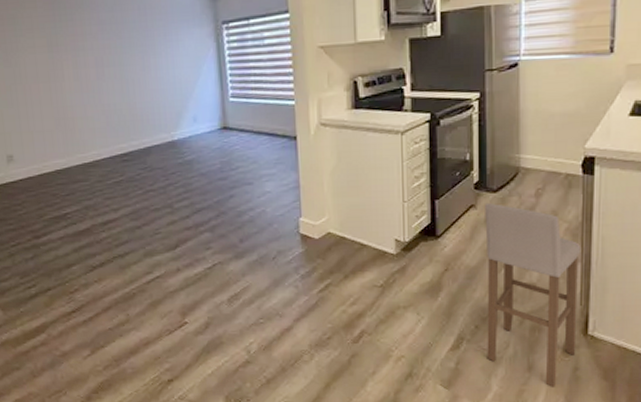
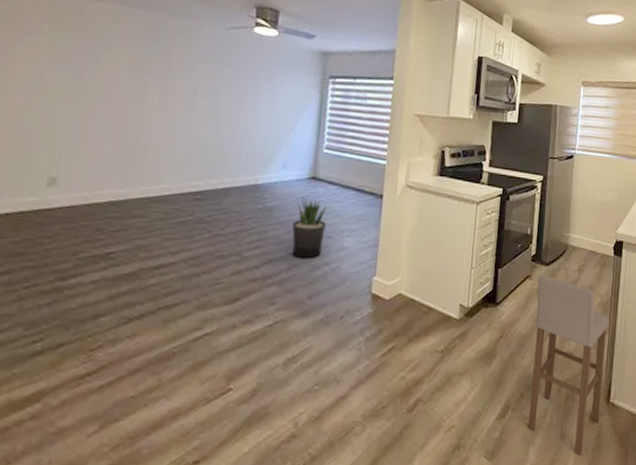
planter: none [213,146,245,207] -> present [291,195,326,259]

